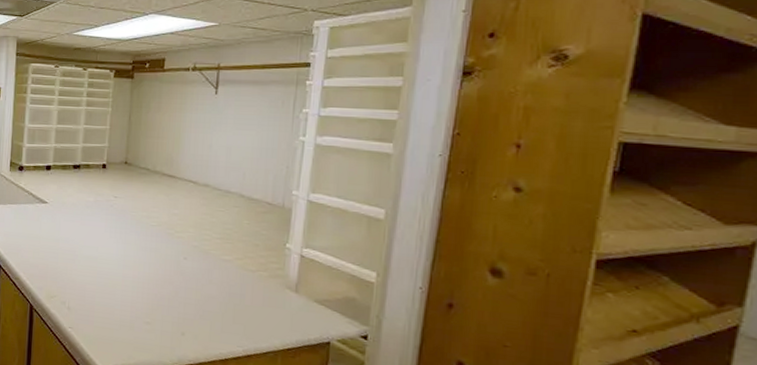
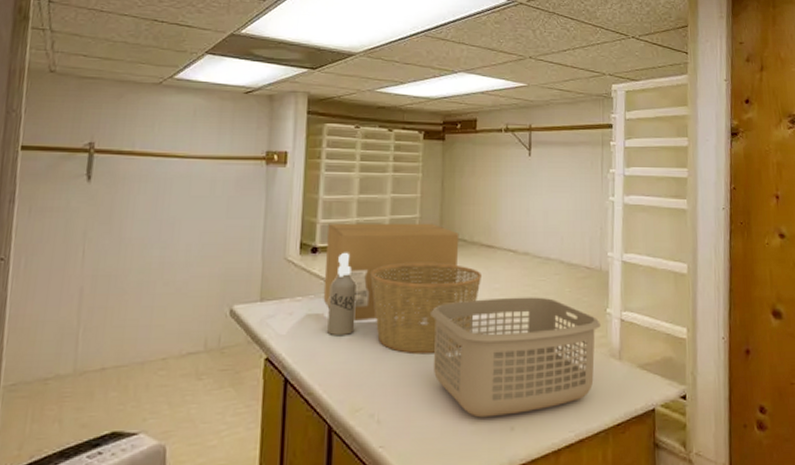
box: none [27,148,143,230] -> present [323,223,459,322]
spray bottle: none [30,171,54,239] -> present [327,252,357,337]
basket: none [66,184,162,262] -> present [371,263,481,354]
clothes hamper: none [114,221,278,323] -> present [431,297,601,418]

